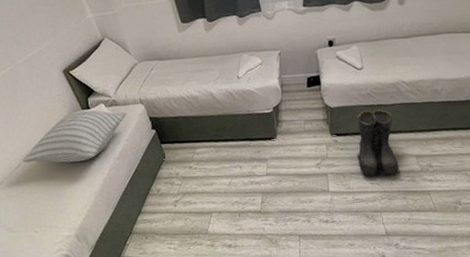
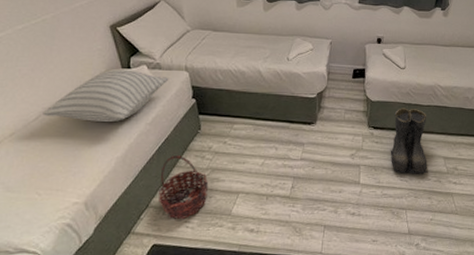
basket: none [136,184,183,243] -> present [158,155,209,220]

